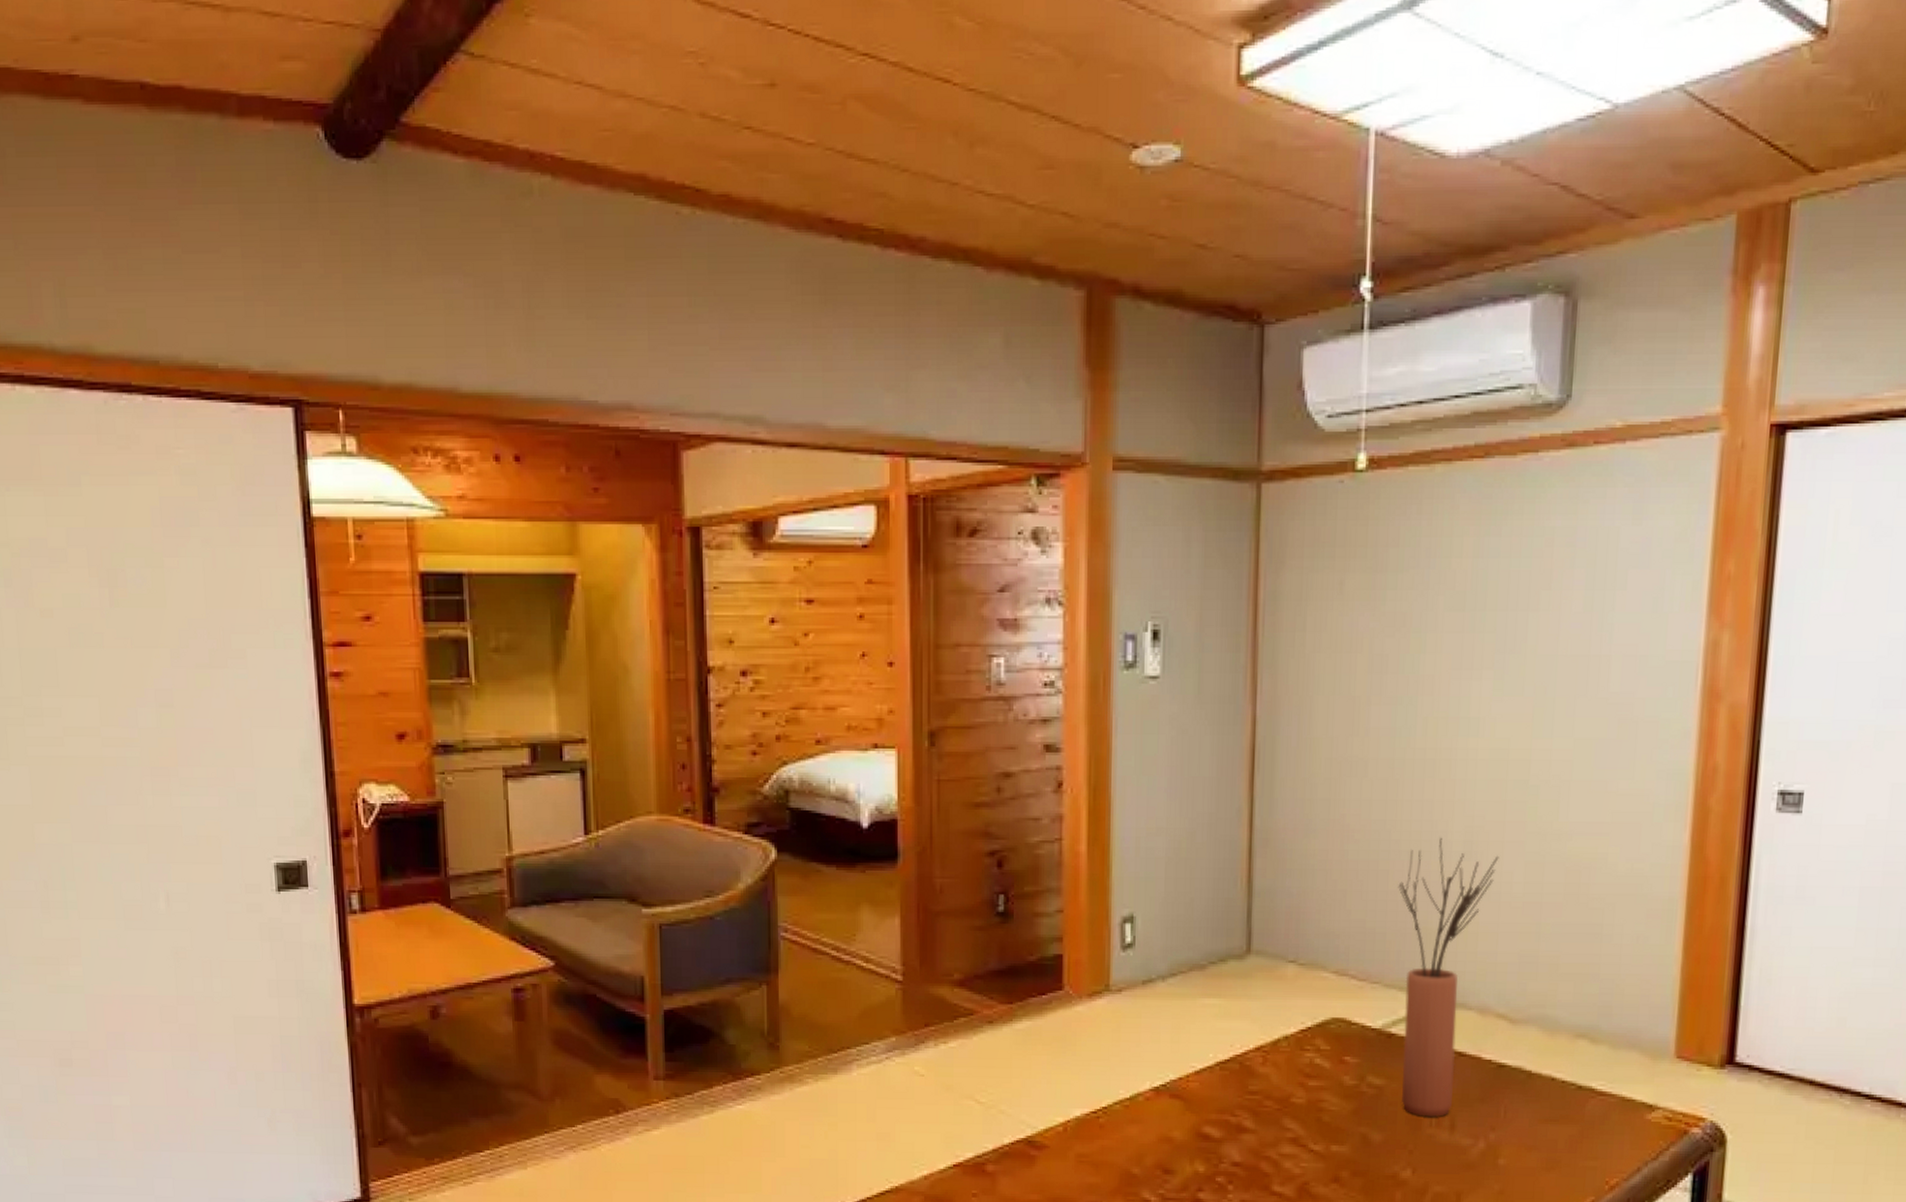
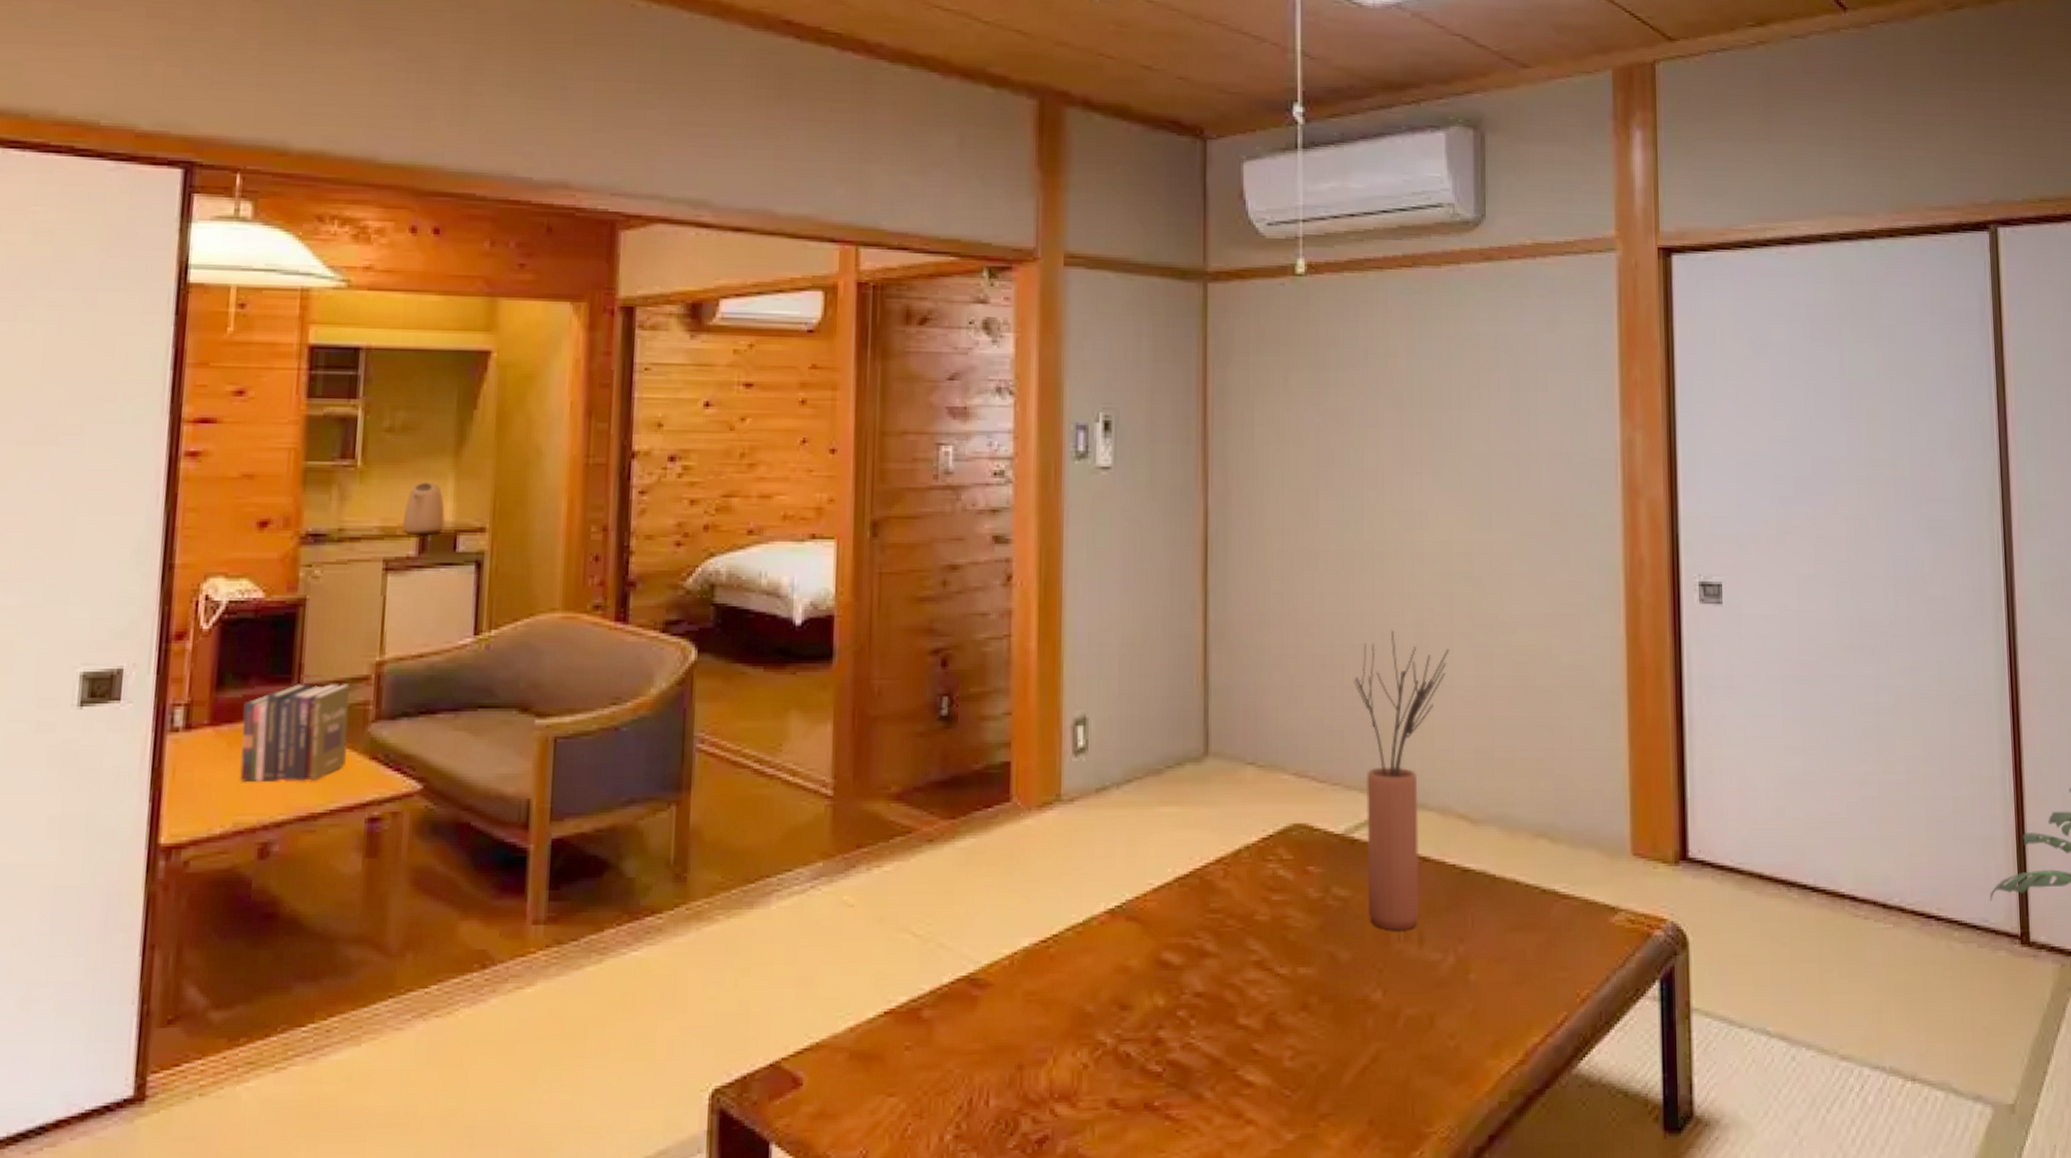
books: none [404,875,491,958] -> present [239,684,350,783]
kettle: none [515,697,550,746] -> present [402,482,445,535]

